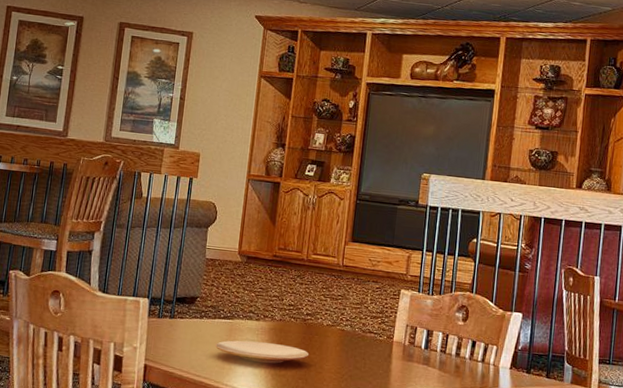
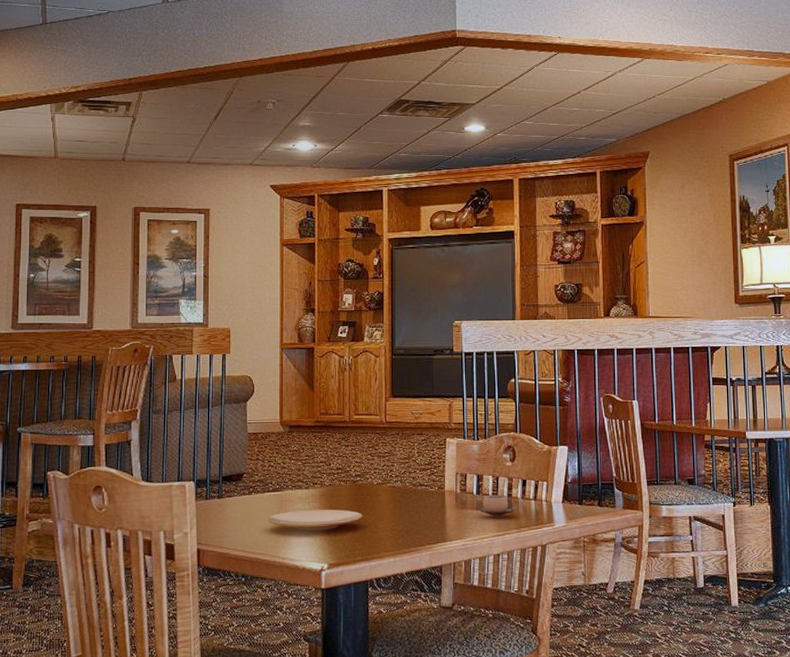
cup: none [421,351,463,374] -> present [475,494,517,516]

